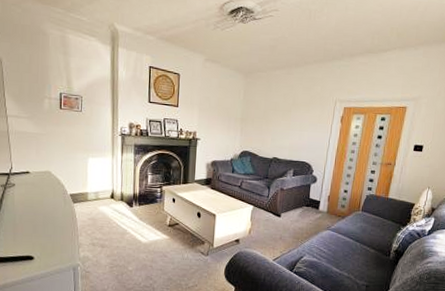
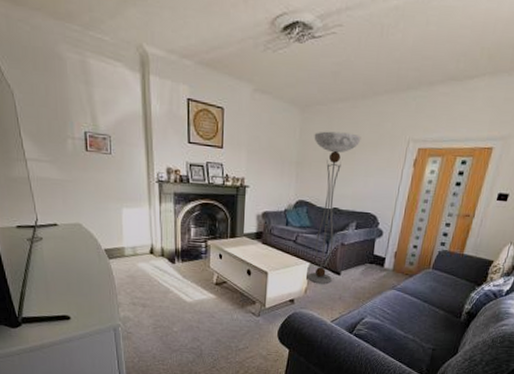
floor lamp: none [252,93,296,226] -> present [308,131,361,284]

